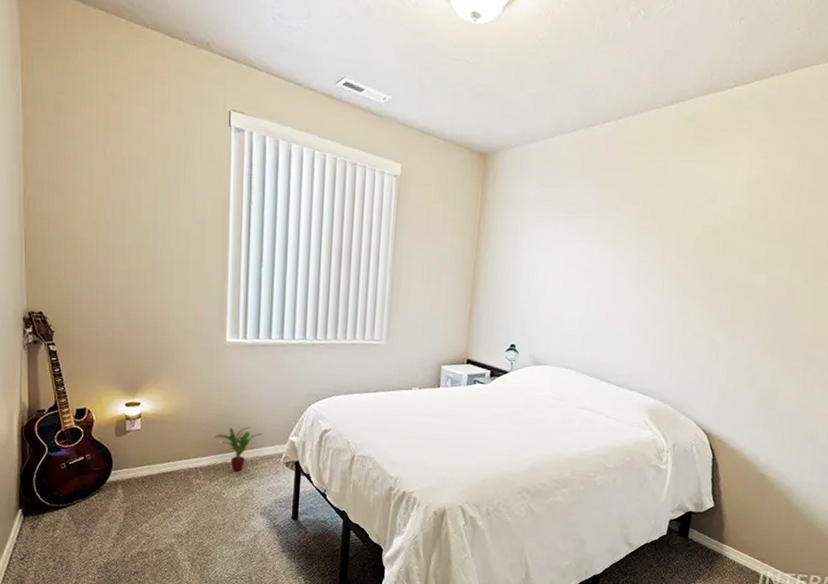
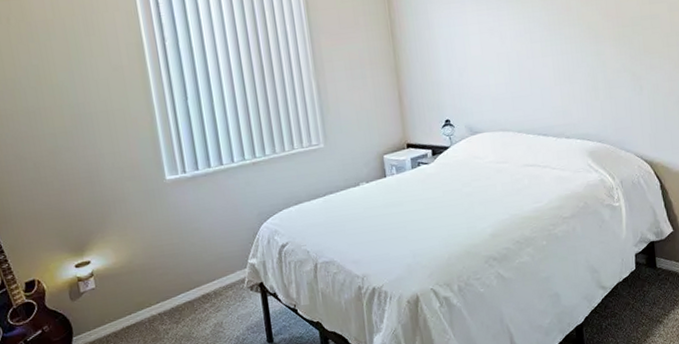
potted plant: present [215,426,263,471] -> none [172,258,221,308]

